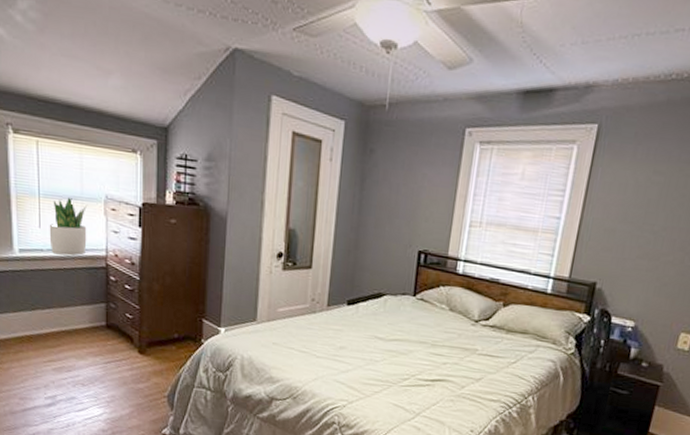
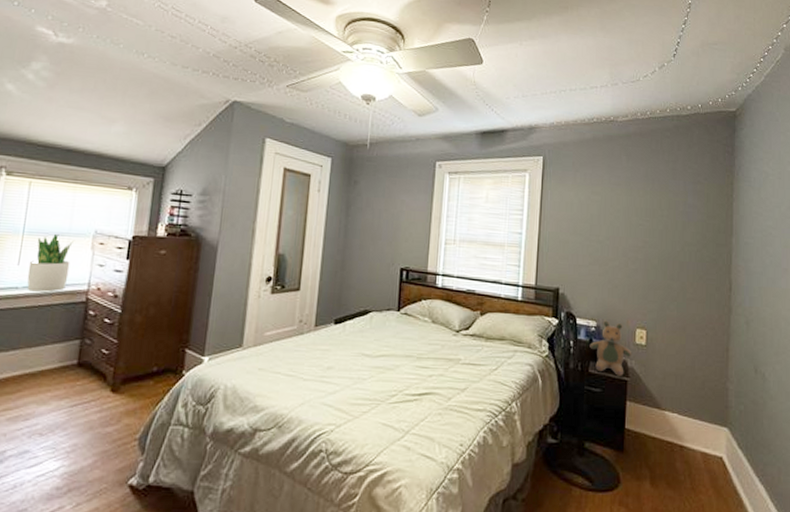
teddy bear: none [622,321,671,382] -> present [590,320,632,377]

